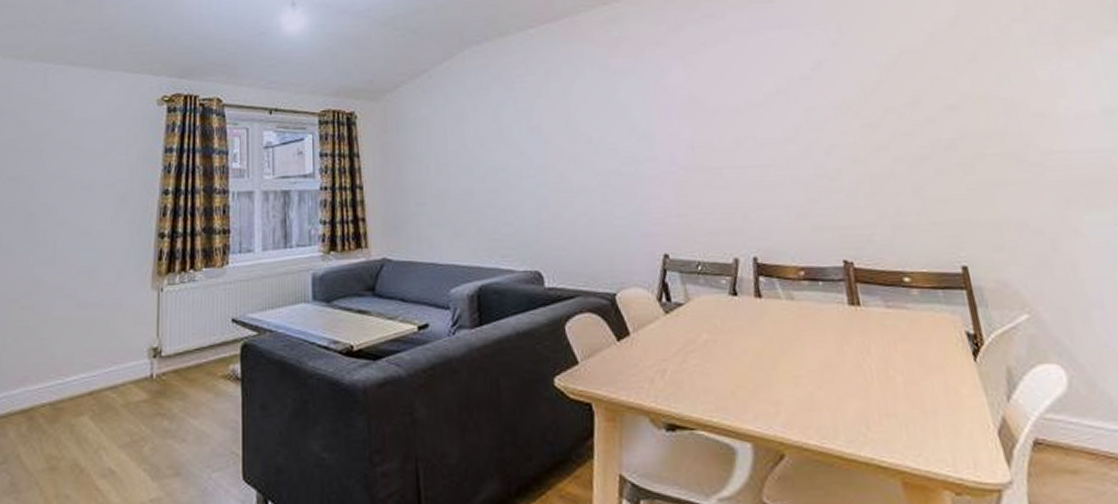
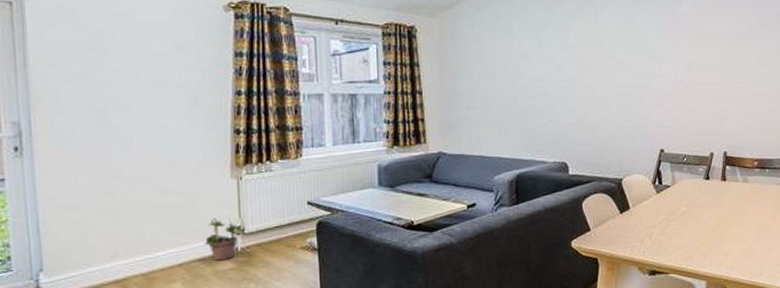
potted plant: none [117,336,160,389] -> present [204,217,243,261]

